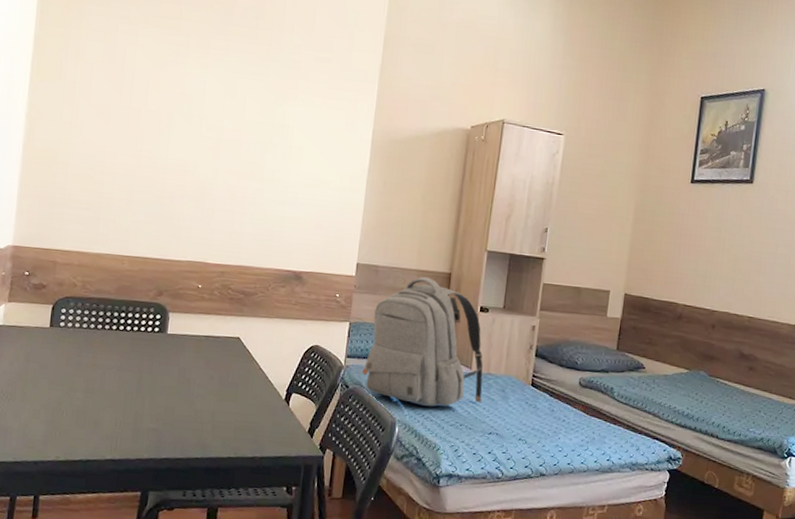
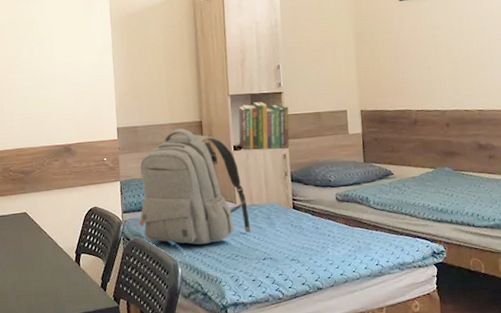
books: none [487,263,548,321] -> present [238,102,290,151]

